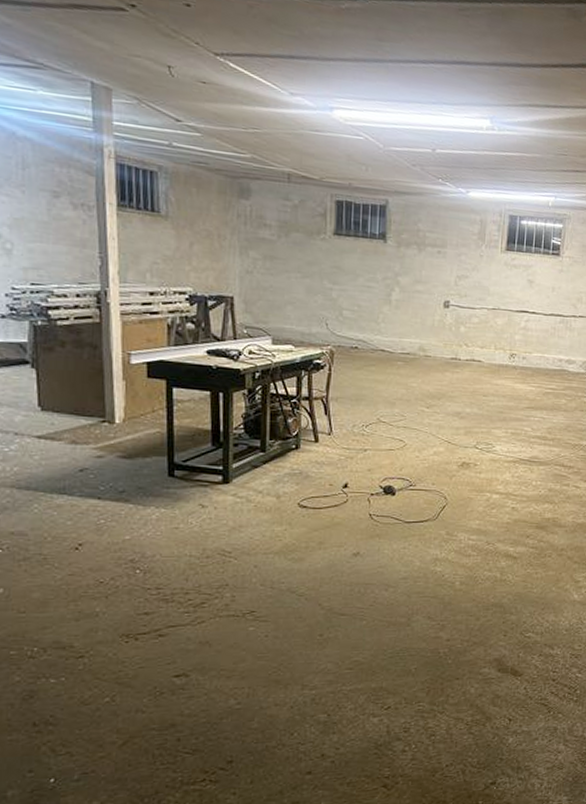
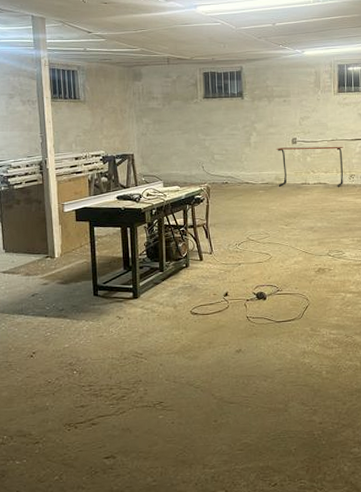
desk: none [422,310,506,367] -> present [276,146,344,187]

